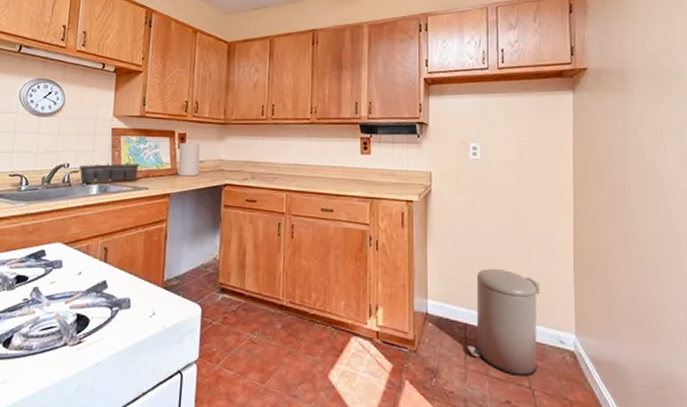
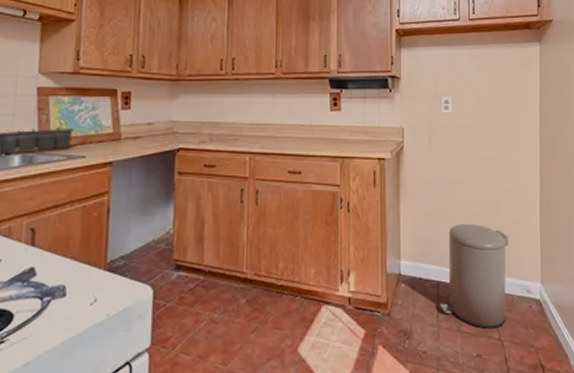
paper towel holder: present [177,140,201,177] -> none [121,100,149,141]

